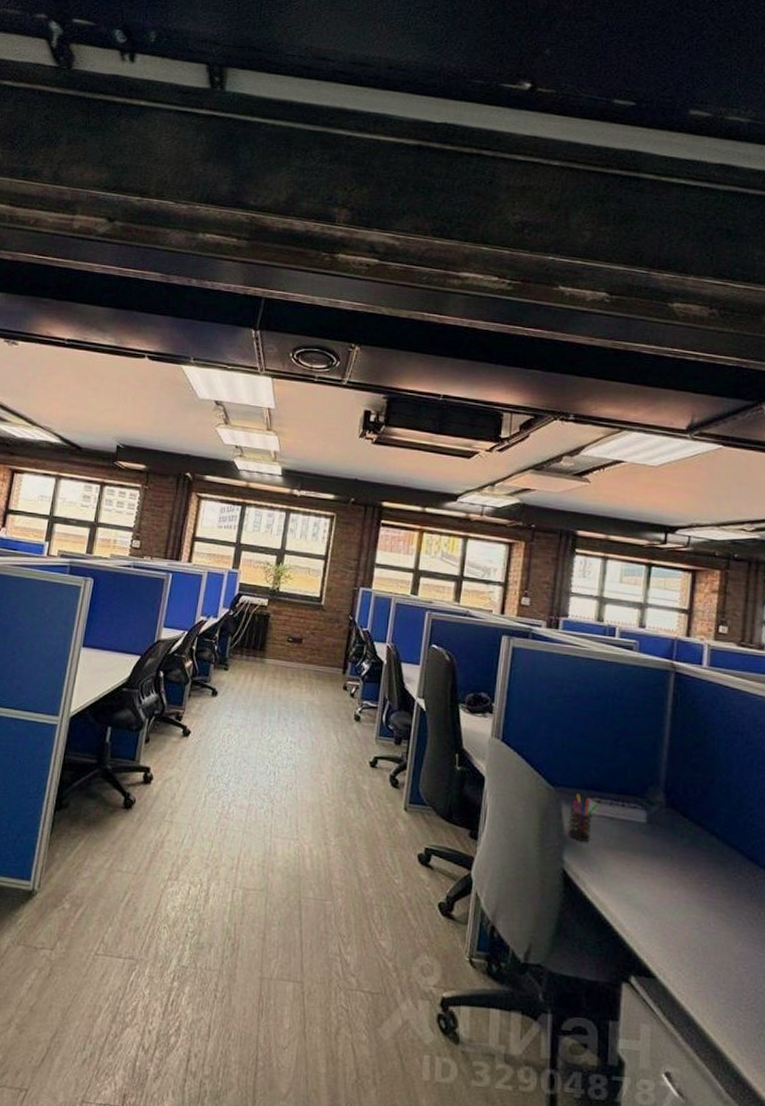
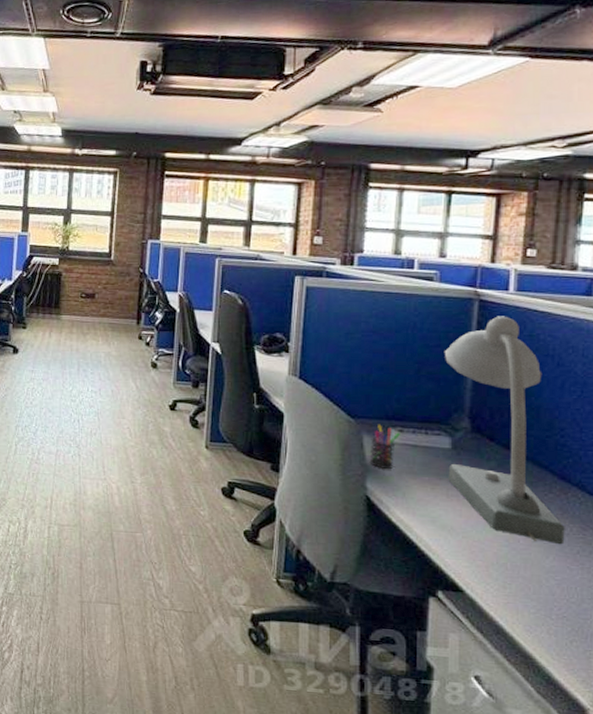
desk lamp: none [641,689,753,930] -> present [444,316,565,545]

